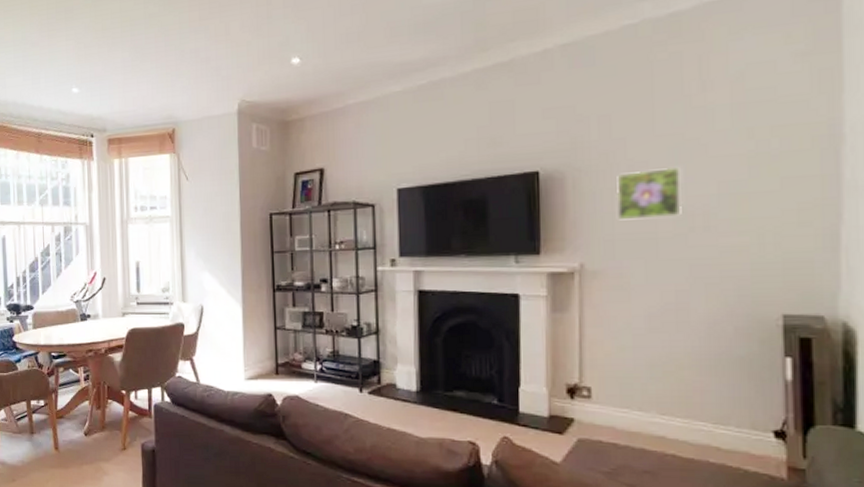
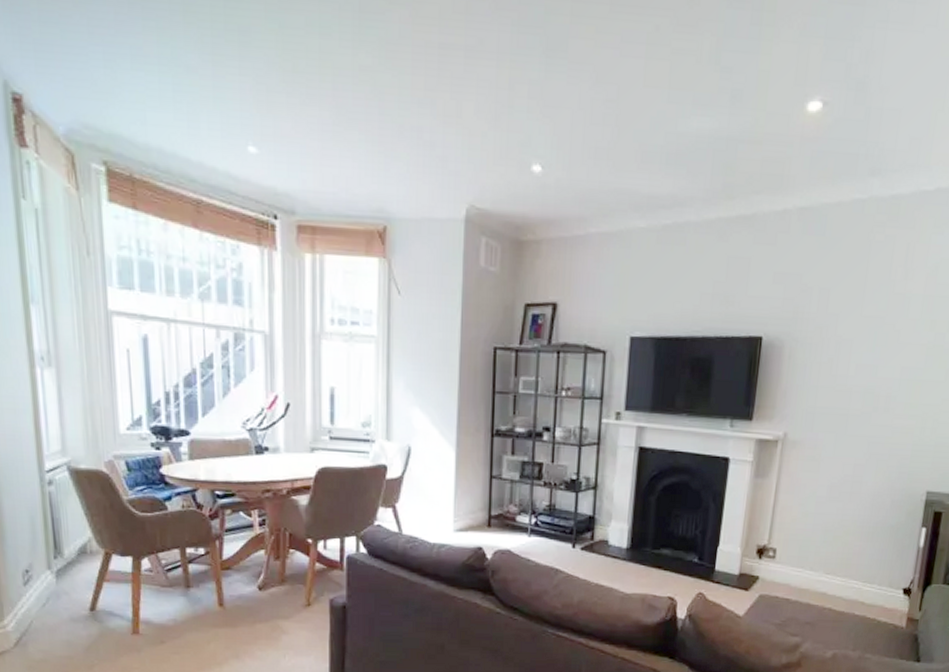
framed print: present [615,166,683,221] -> none [821,348,878,396]

